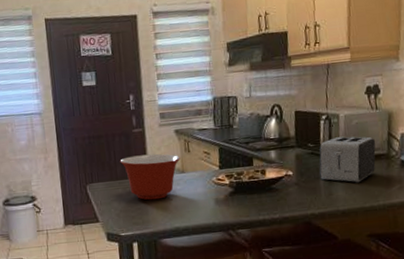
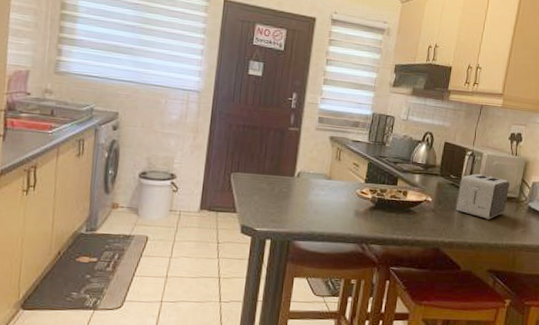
mixing bowl: present [120,154,180,201] -> none [270,153,330,201]

